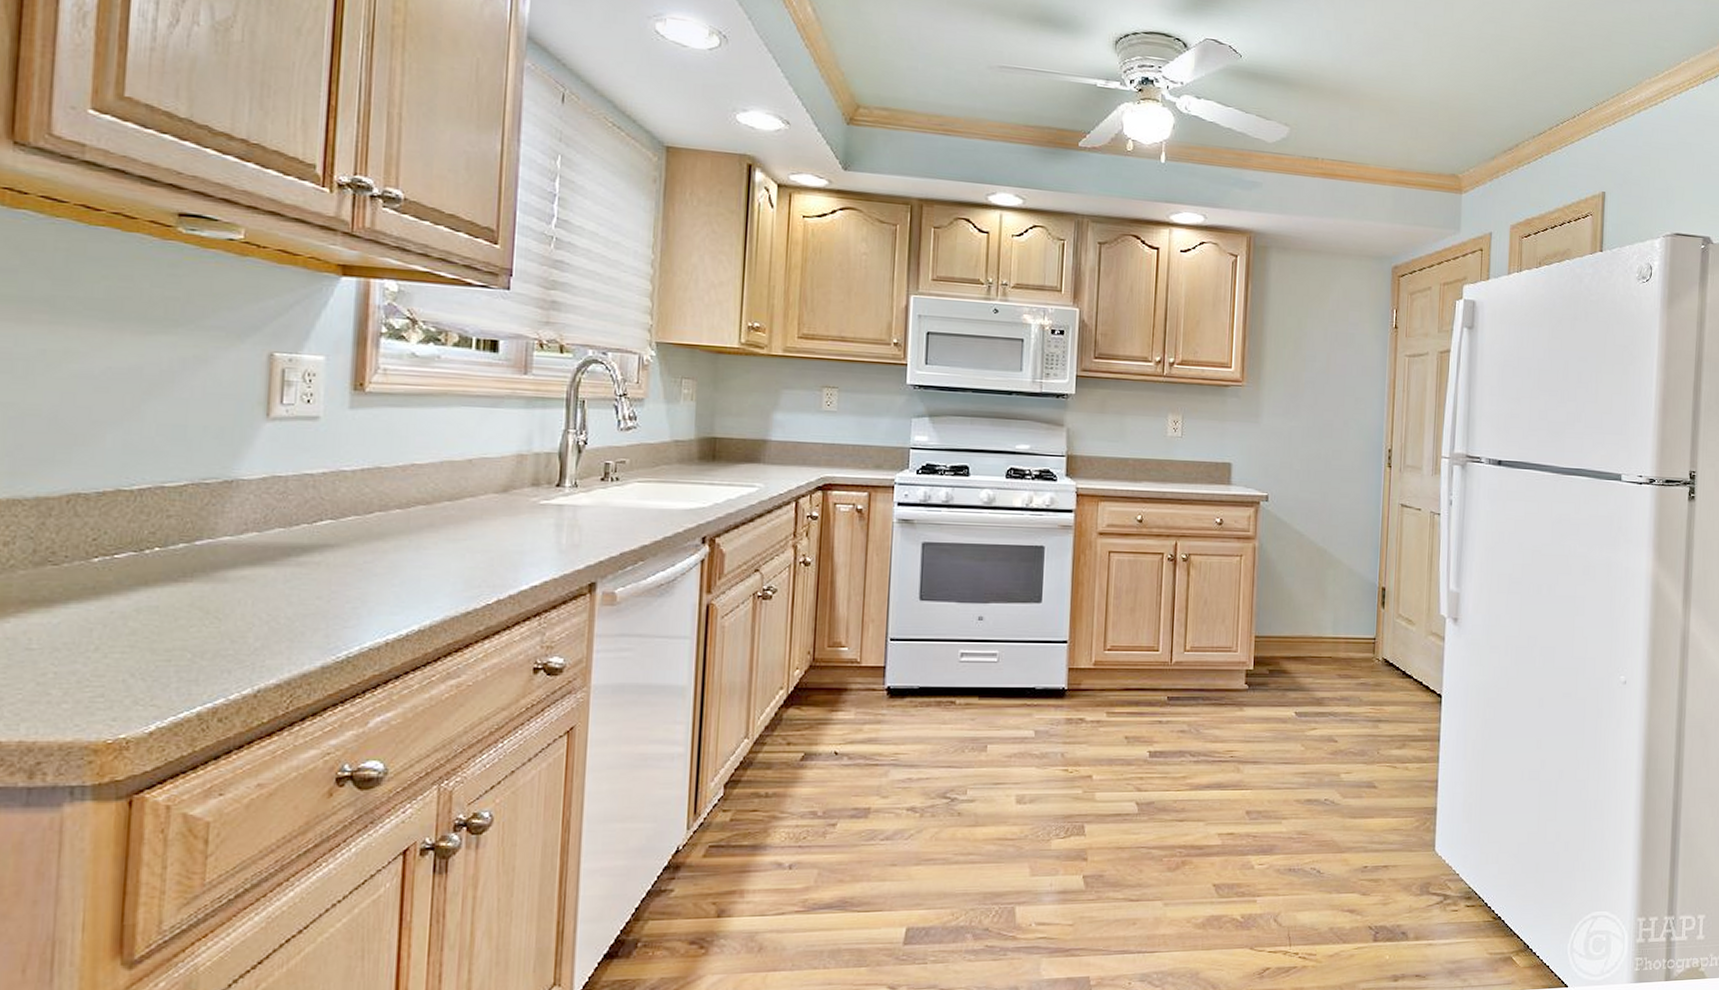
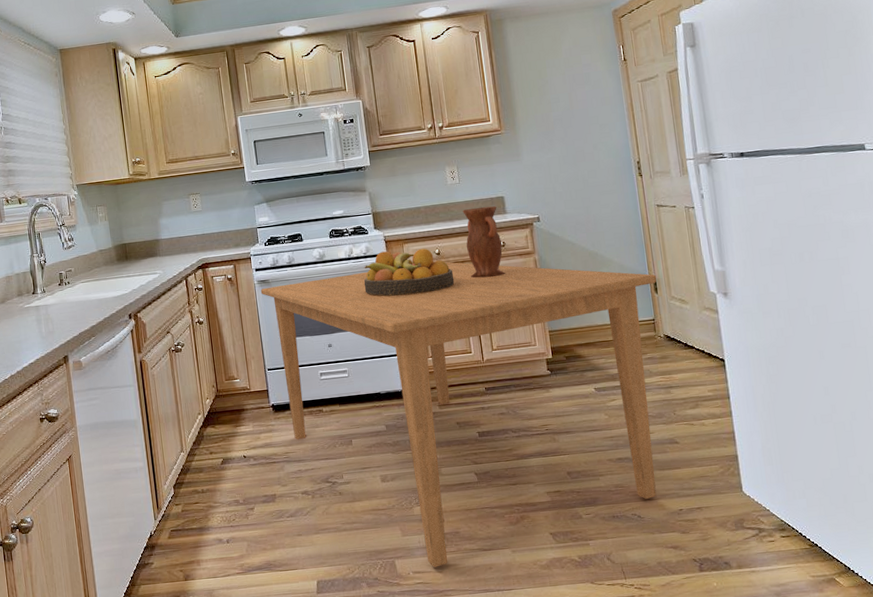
dining table: none [899,529,1386,919] -> present [260,262,657,568]
fruit bowl: none [1039,507,1155,568] -> present [364,248,455,296]
pitcher: none [1175,470,1221,561] -> present [462,206,505,278]

